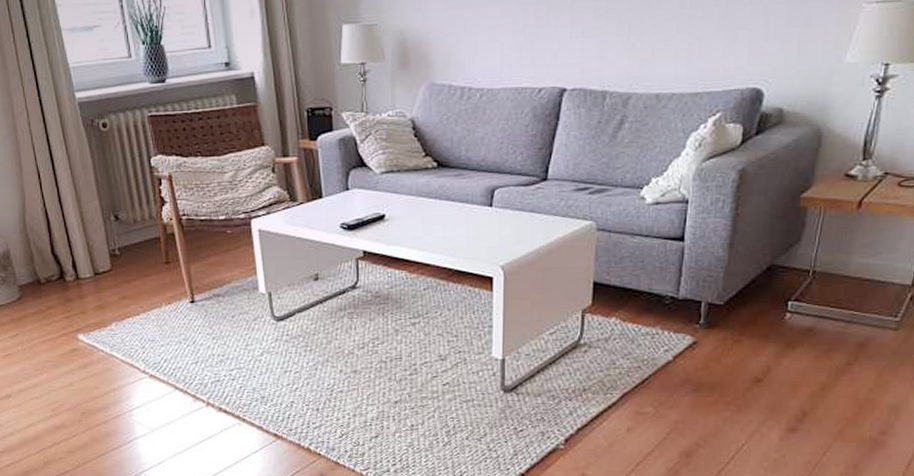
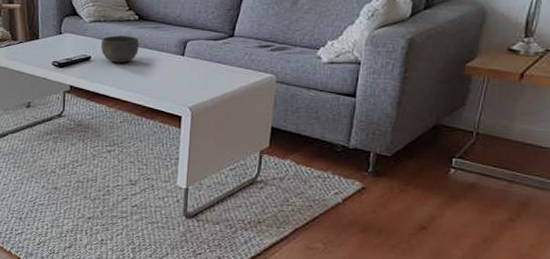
bowl: none [395,187,440,220] -> present [100,35,139,63]

